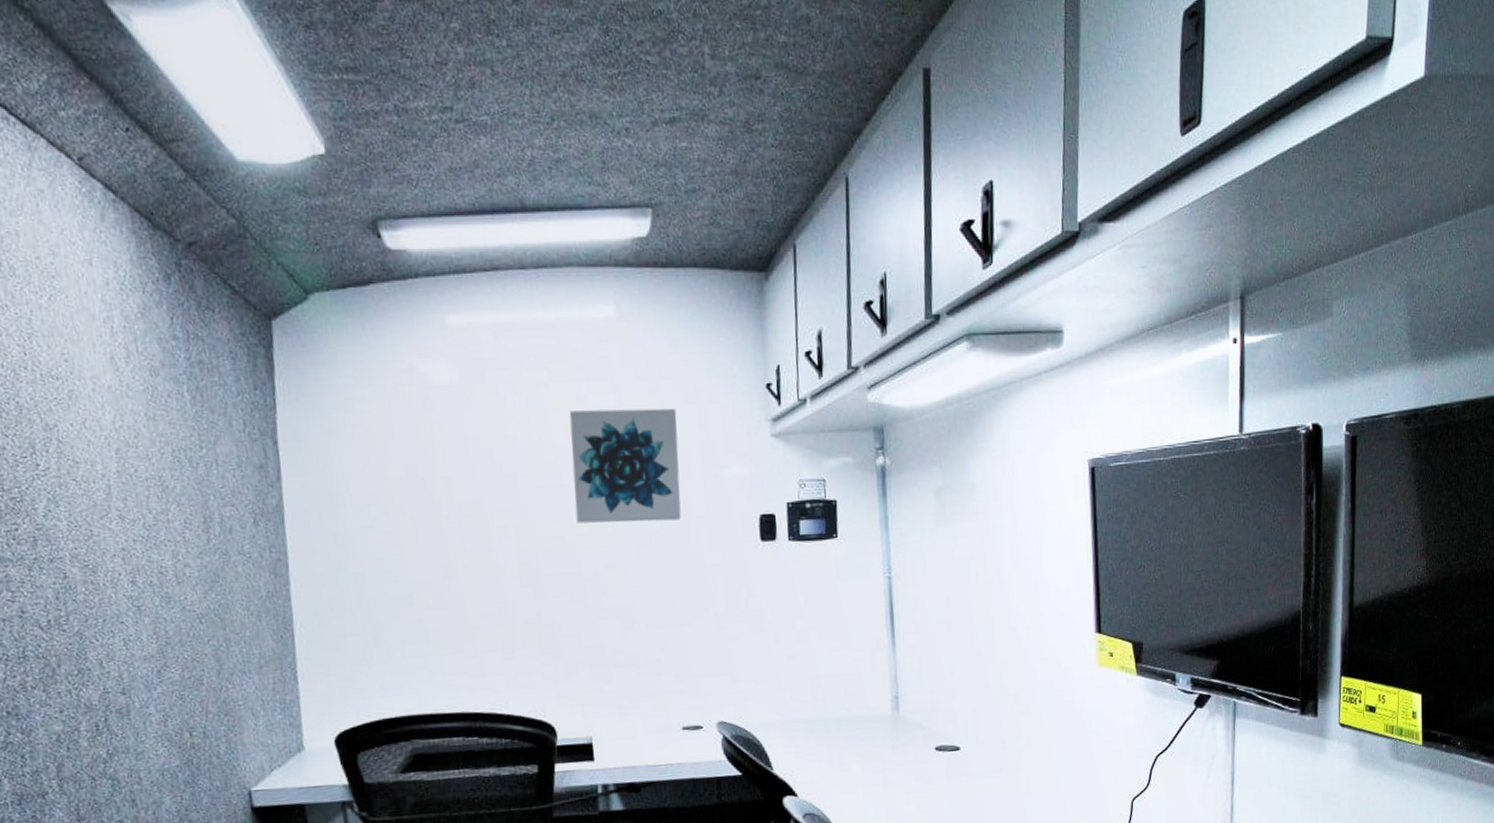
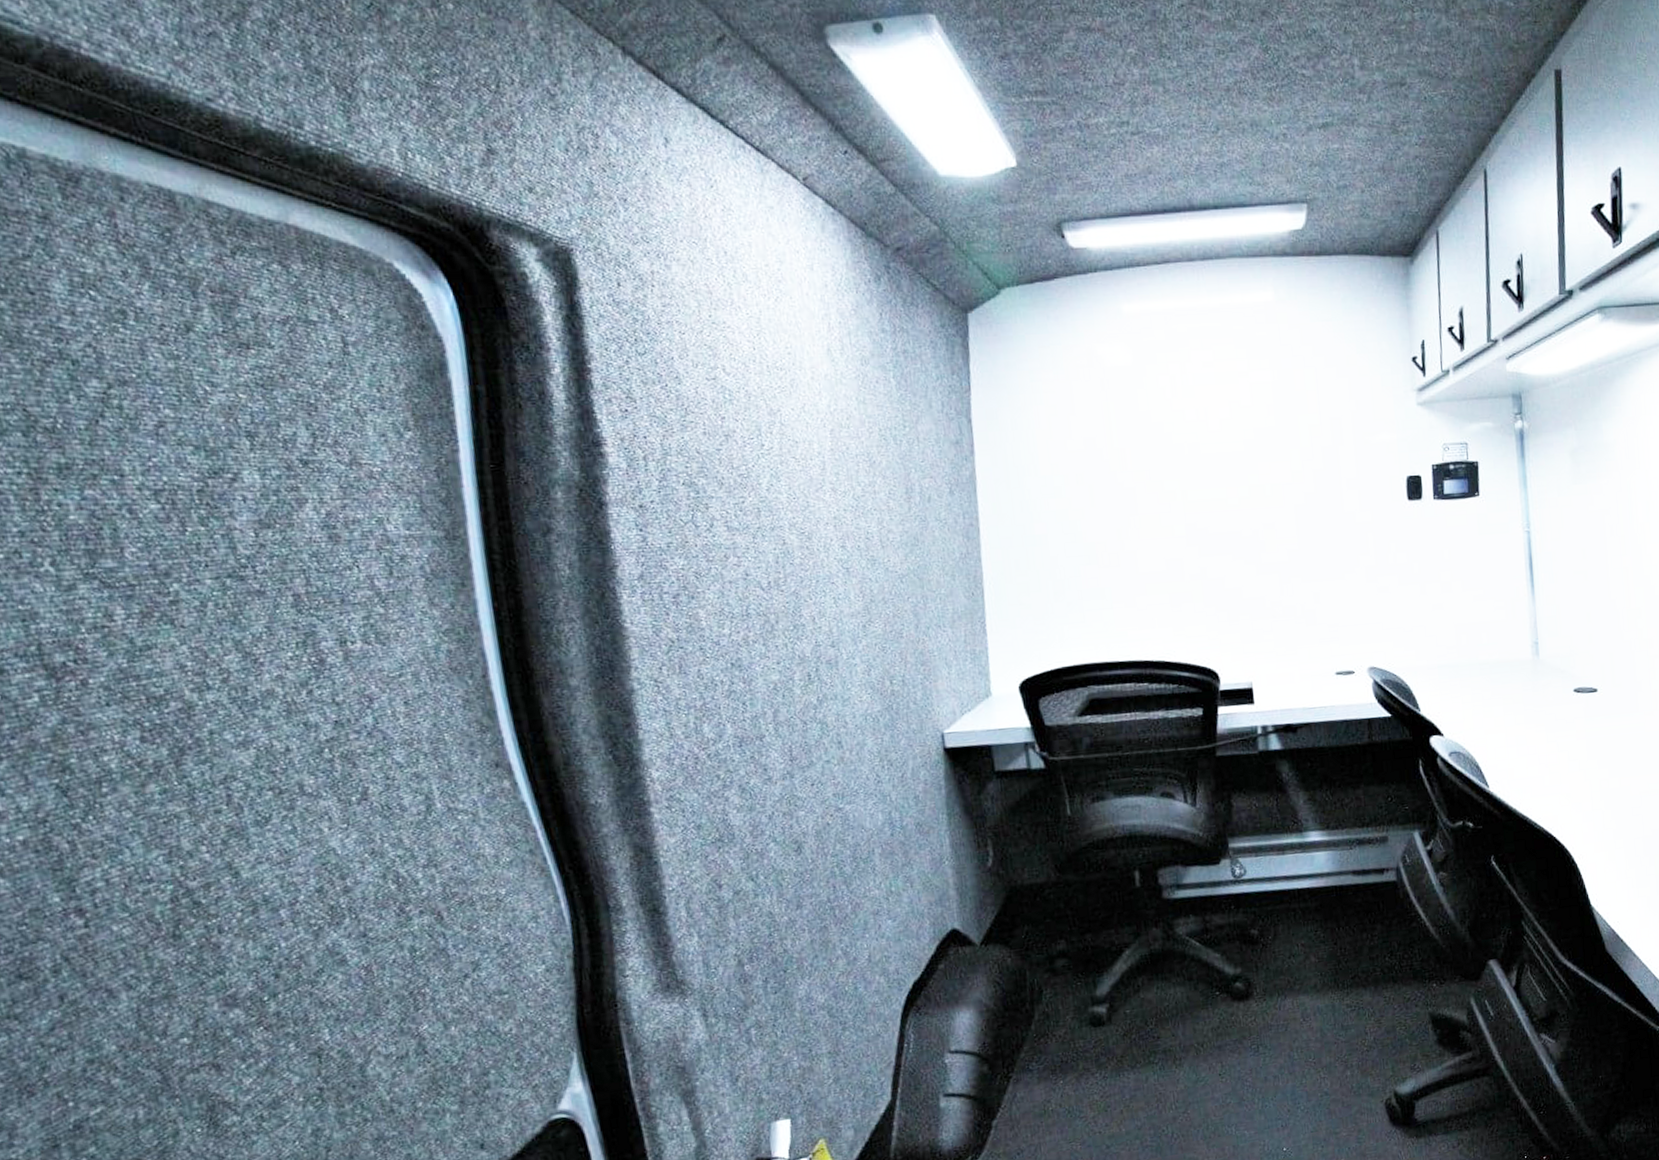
wall art: present [569,408,681,523] -> none [1231,381,1334,487]

